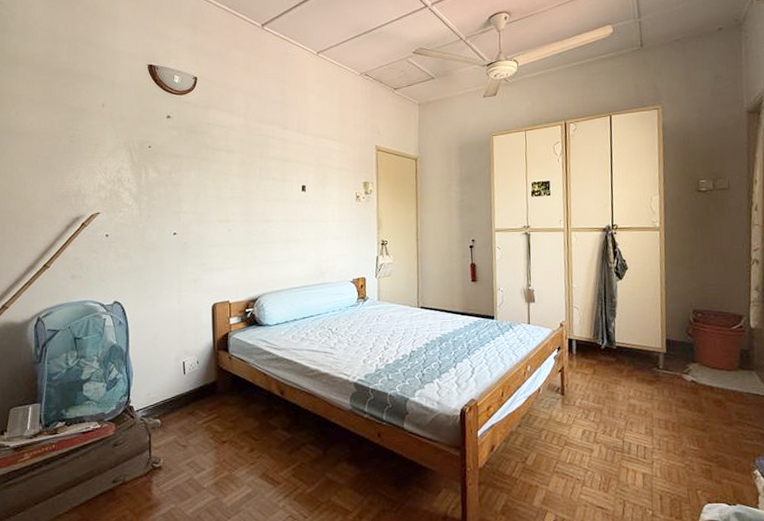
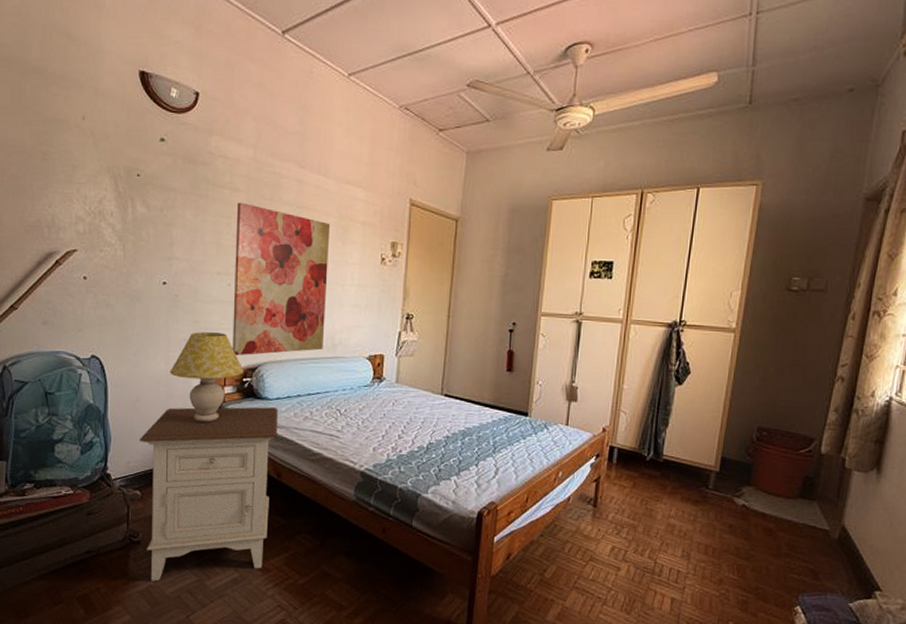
nightstand: none [157,332,279,504] -> present [139,407,278,581]
table lamp: none [182,271,246,351] -> present [170,332,244,422]
wall art: none [233,161,313,290] -> present [232,202,331,356]

